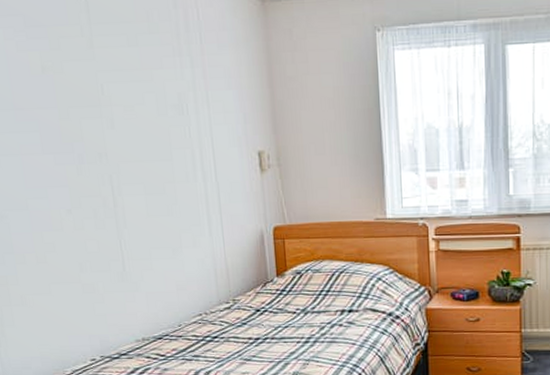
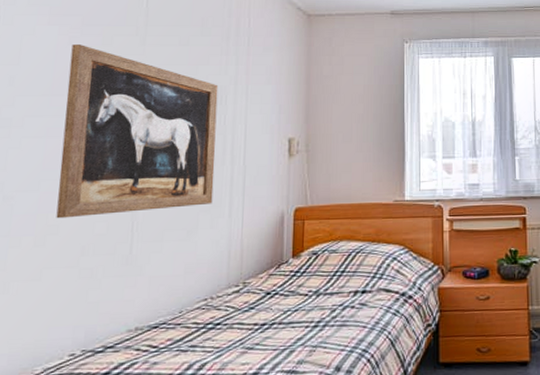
wall art: none [21,50,192,237] -> present [56,45,219,219]

